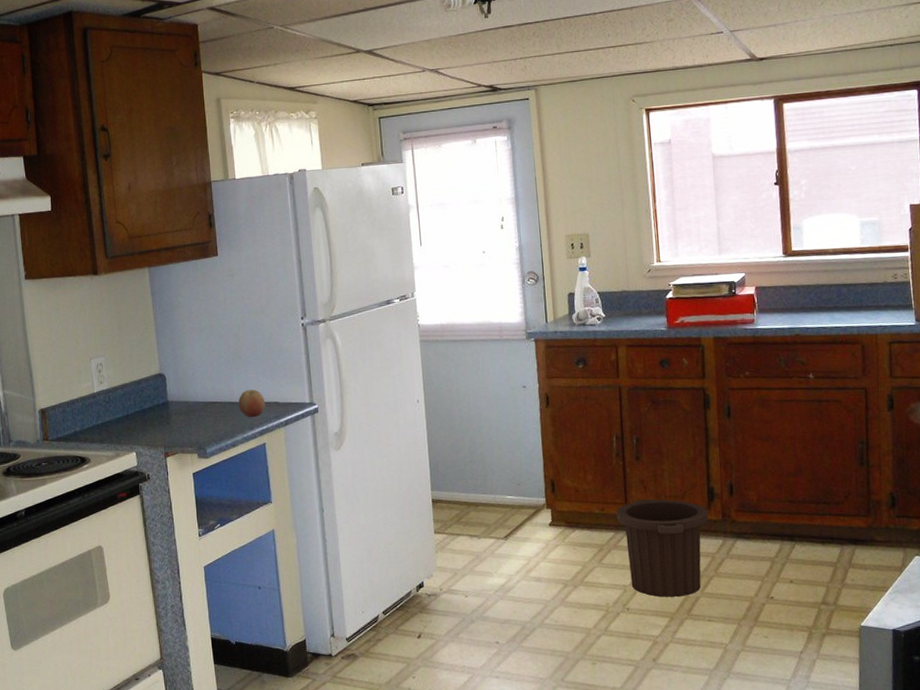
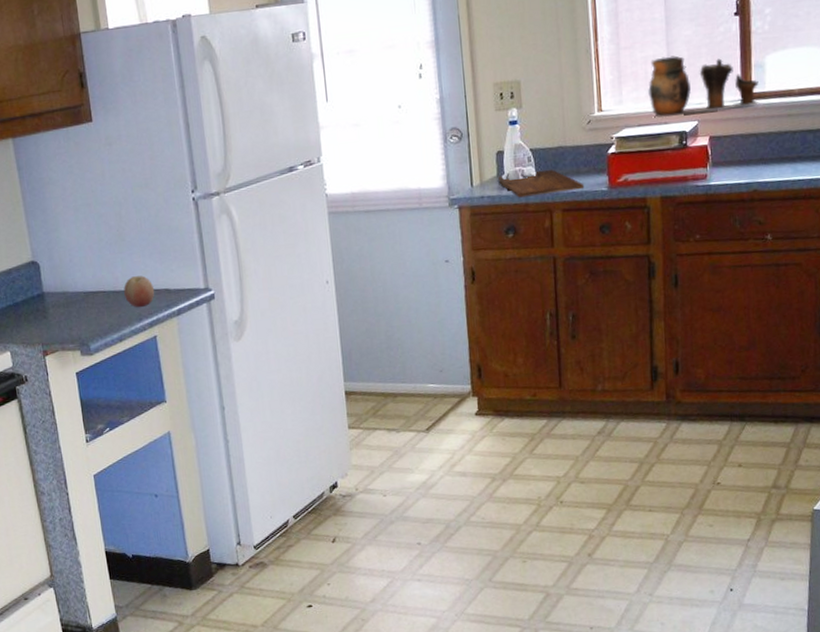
cutting board: none [570,310,646,334] -> present [498,169,585,198]
trash can: present [616,499,709,597] -> none [549,381,651,488]
pottery set: none [701,217,799,270] -> present [648,55,760,118]

